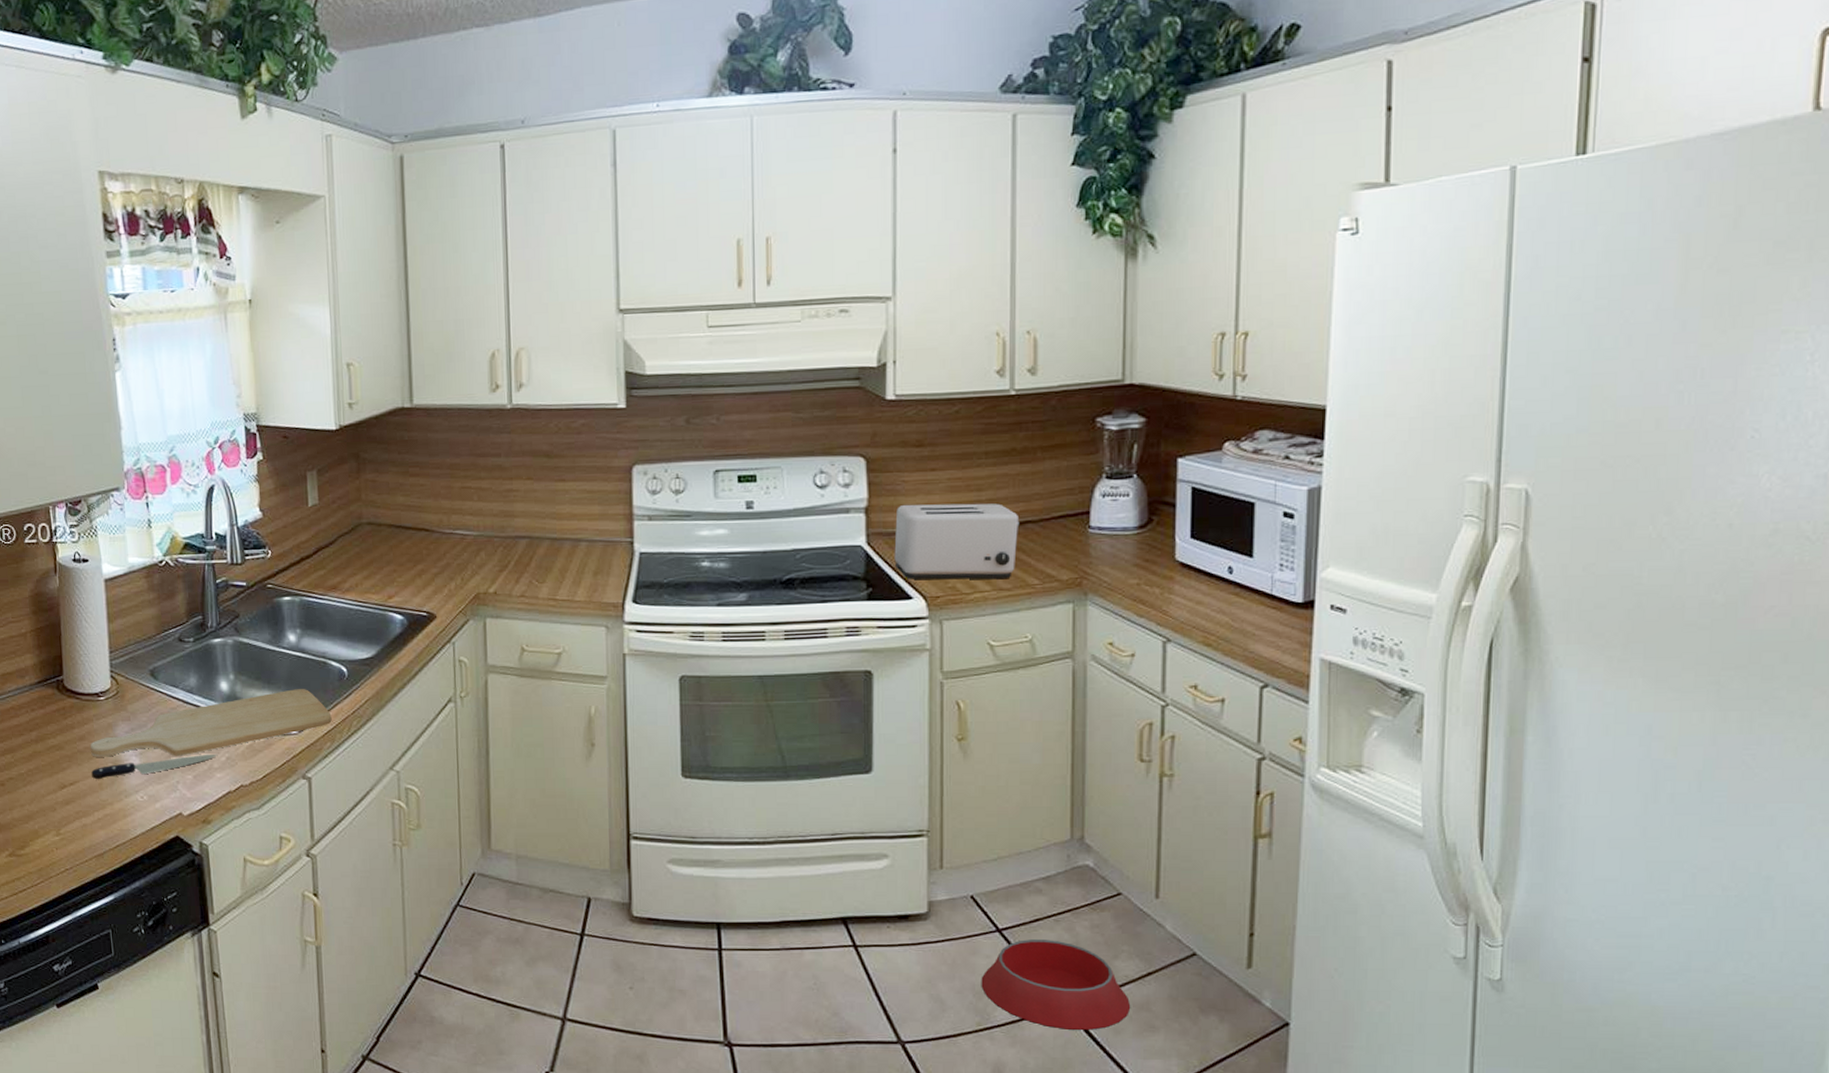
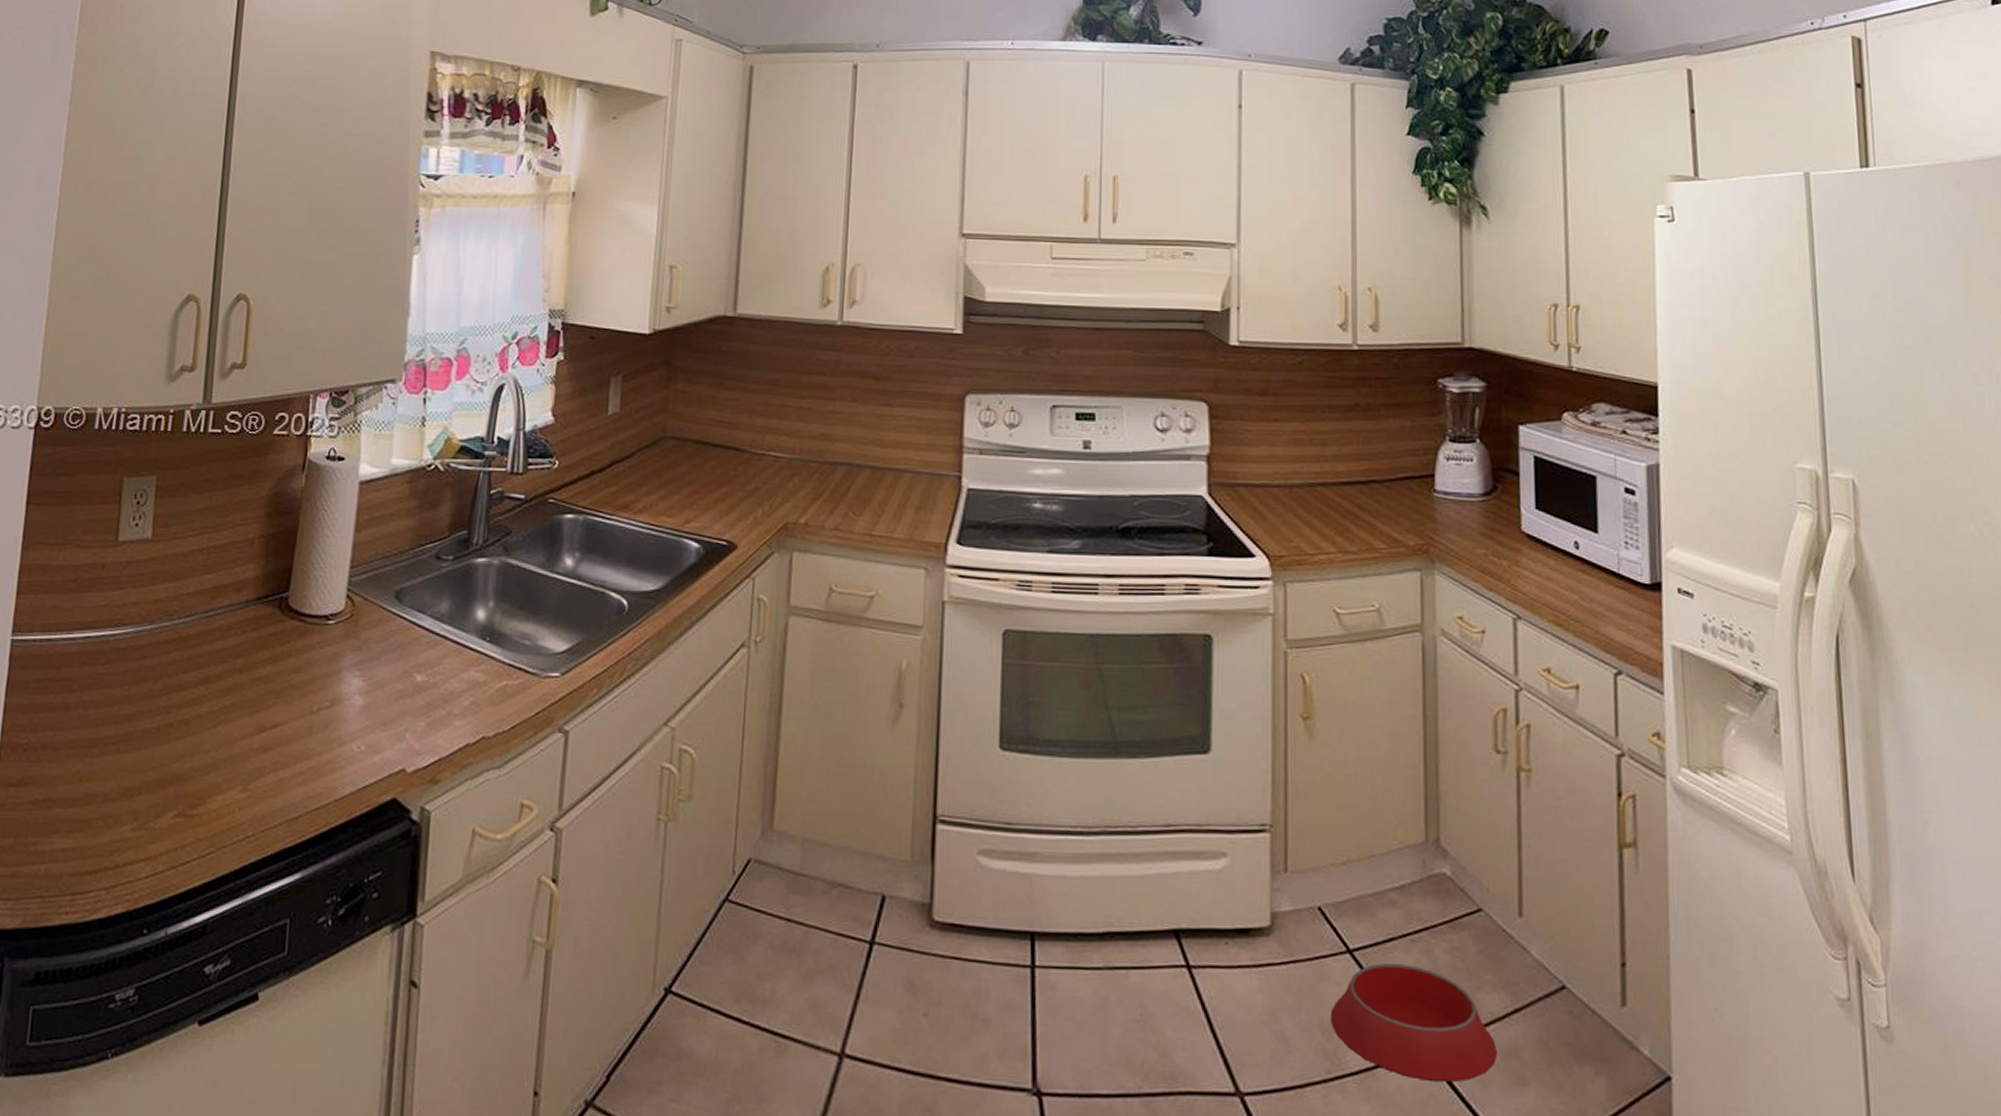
chopping board: present [90,689,332,757] -> none [305,622,603,698]
kitchen knife: present [91,755,217,780] -> none [301,697,459,723]
toaster: present [894,503,1020,580] -> none [1236,454,1365,542]

